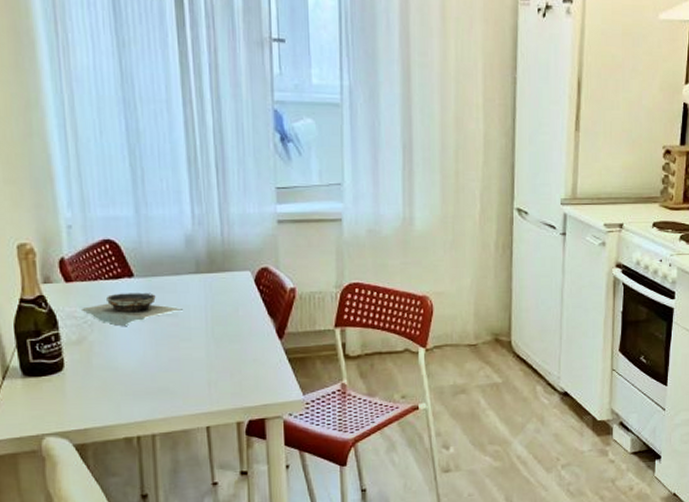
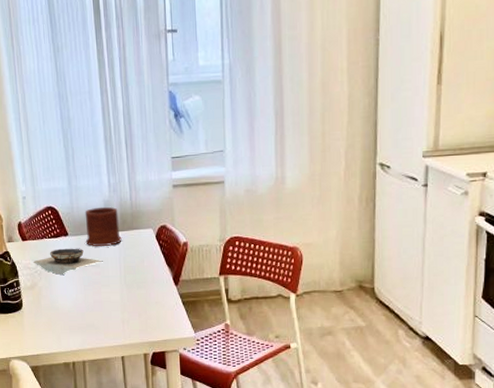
mug: none [158,242,209,291] -> present [85,206,122,246]

